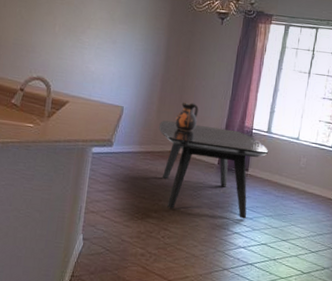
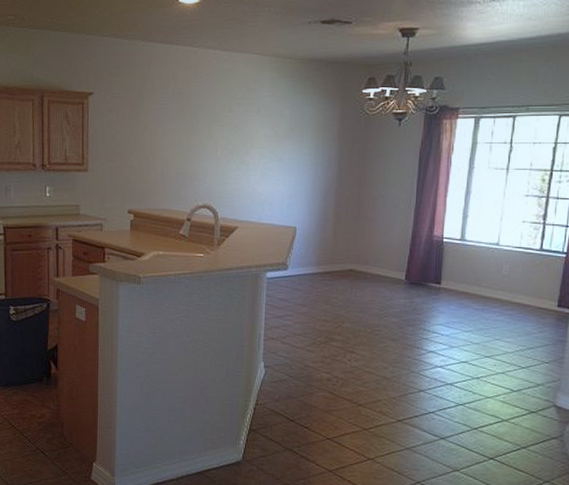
dining table: present [159,120,268,219] -> none [336,237,463,336]
ceramic jug: present [175,102,199,132] -> none [353,215,379,247]

